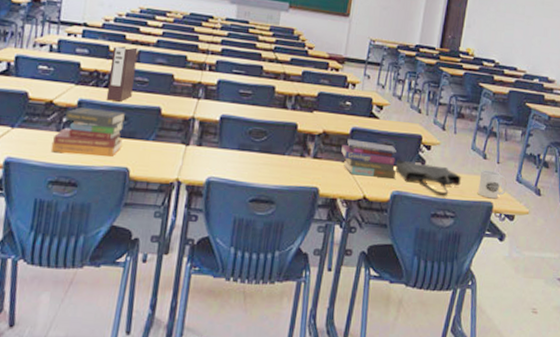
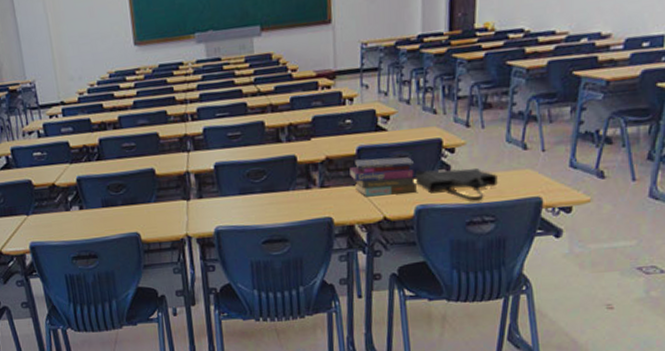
books: present [50,107,125,157] -> none [64,180,128,231]
binder: present [106,46,138,102] -> none [94,114,124,173]
mug: present [477,170,508,199] -> none [520,160,559,194]

